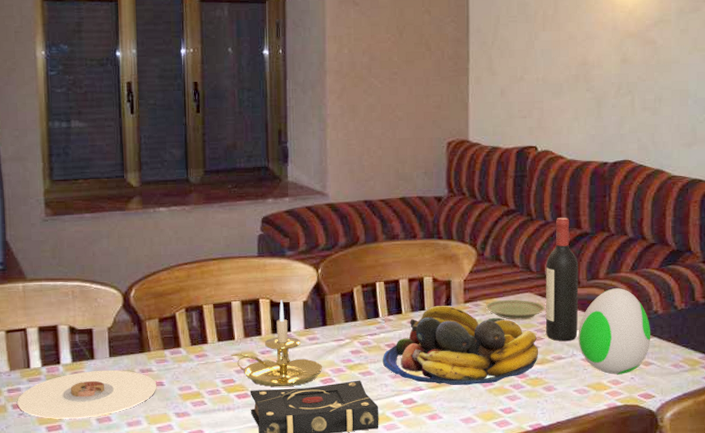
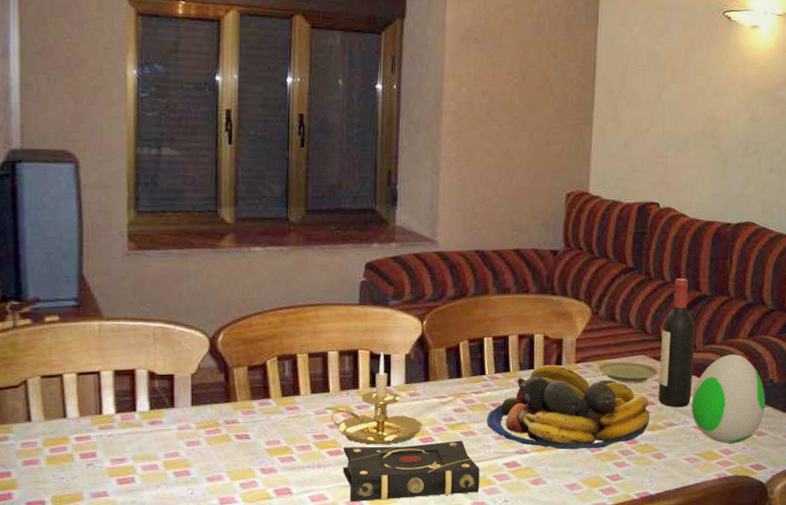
plate: present [17,369,157,419] -> none [86,419,242,471]

